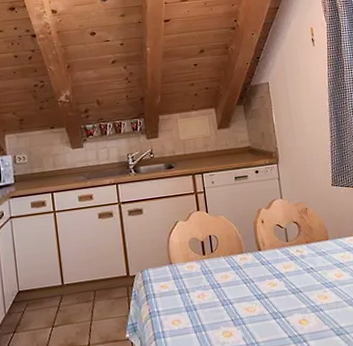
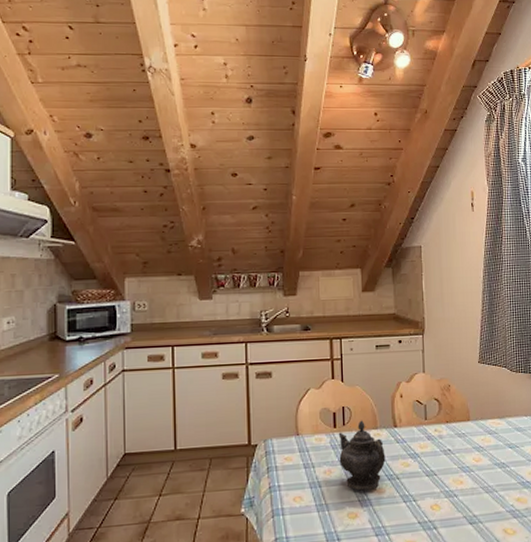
teapot: none [208,246,253,311] -> present [338,420,386,491]

